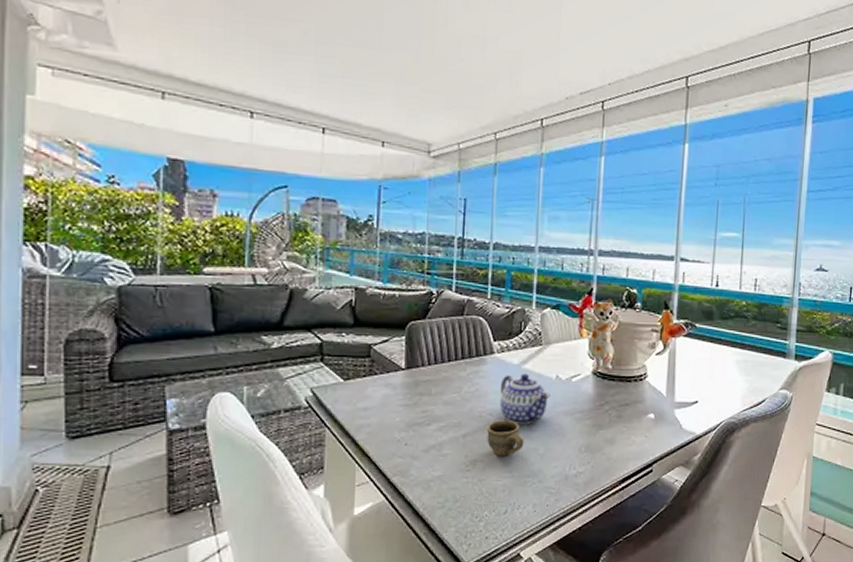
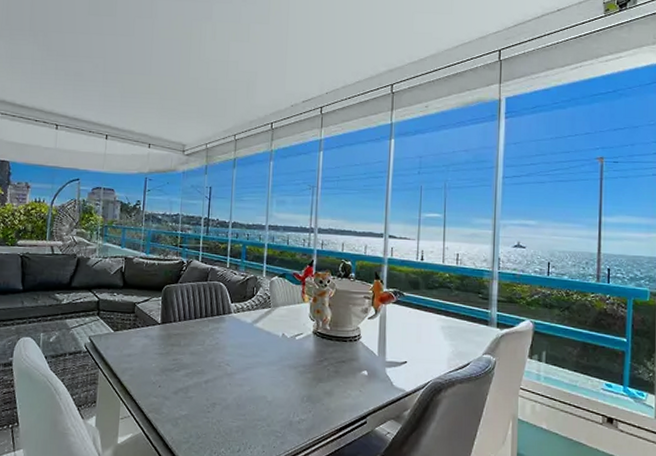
cup: present [487,420,524,456] -> none [224,370,255,402]
teapot: present [499,373,550,424] -> none [235,331,277,375]

